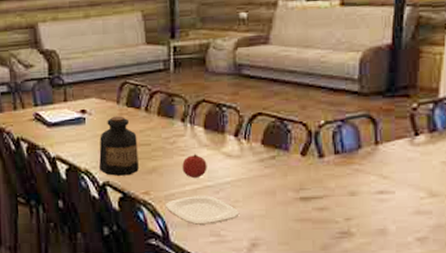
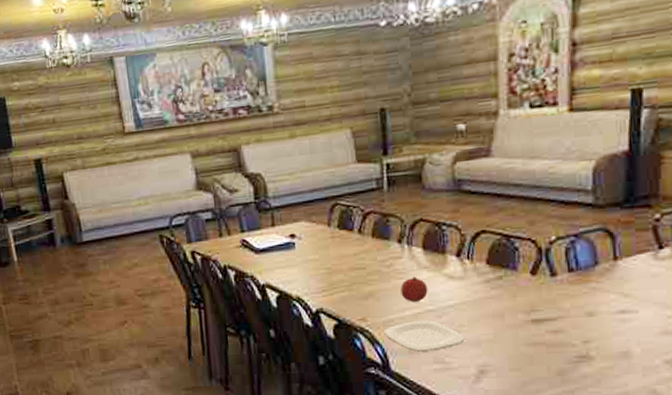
bottle: present [99,116,139,176] -> none [311,239,354,303]

